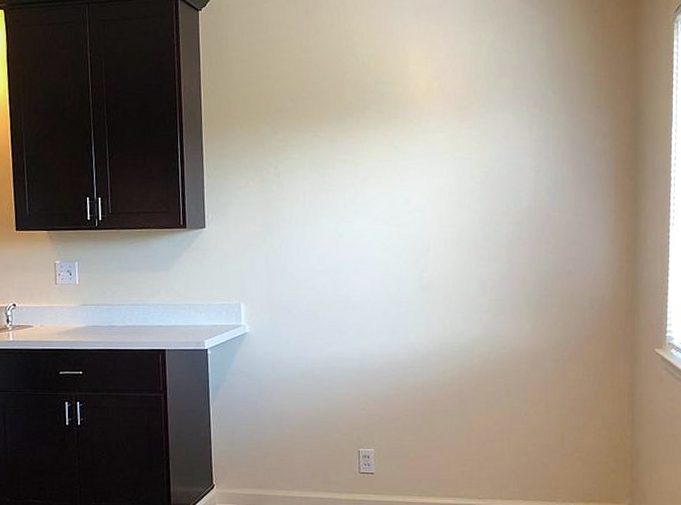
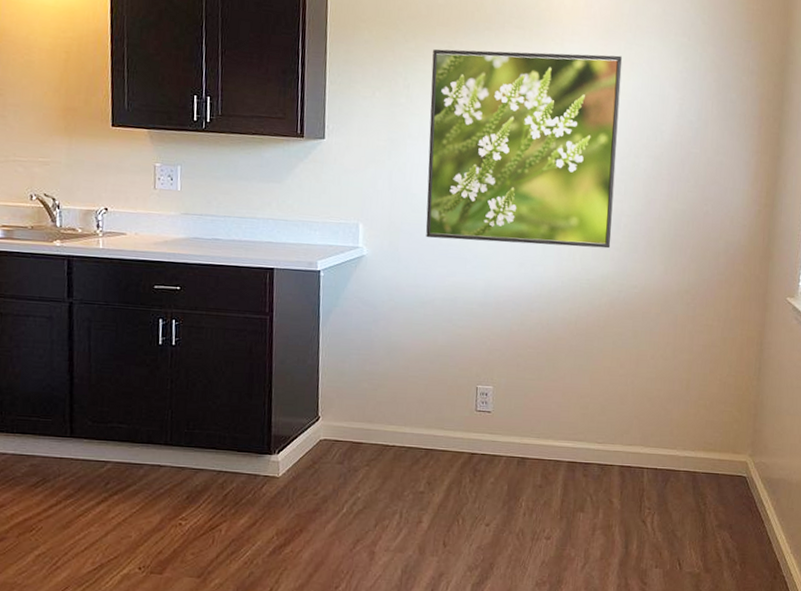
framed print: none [299,130,478,313] -> present [425,49,623,249]

